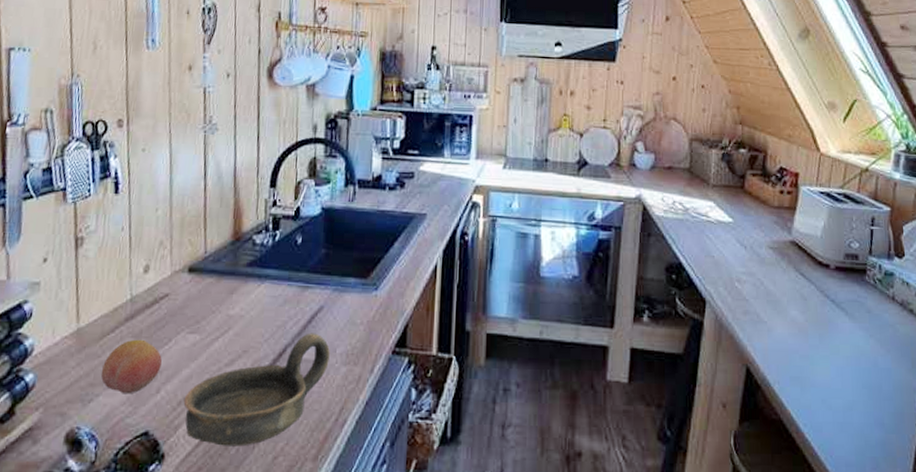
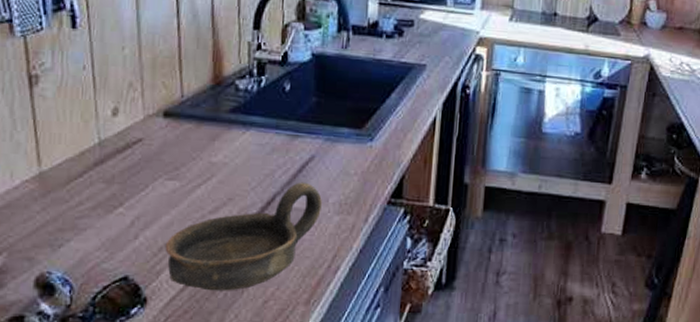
fruit: present [100,339,163,394] -> none [70,184,140,240]

